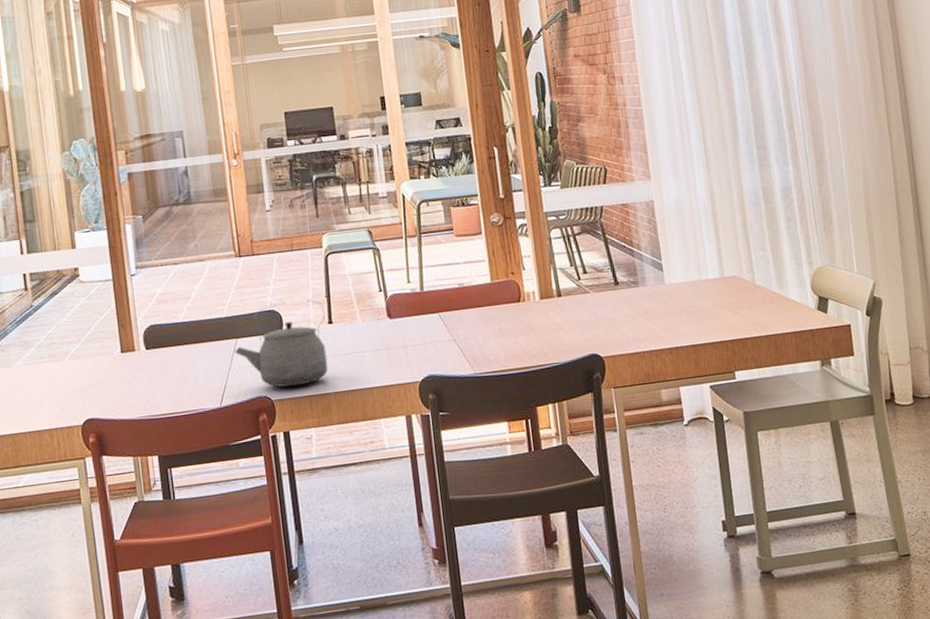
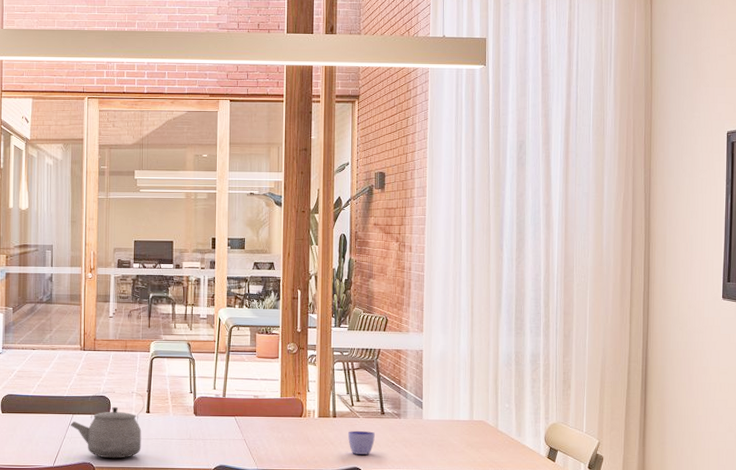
cup: none [579,307,612,339] -> present [348,431,375,455]

